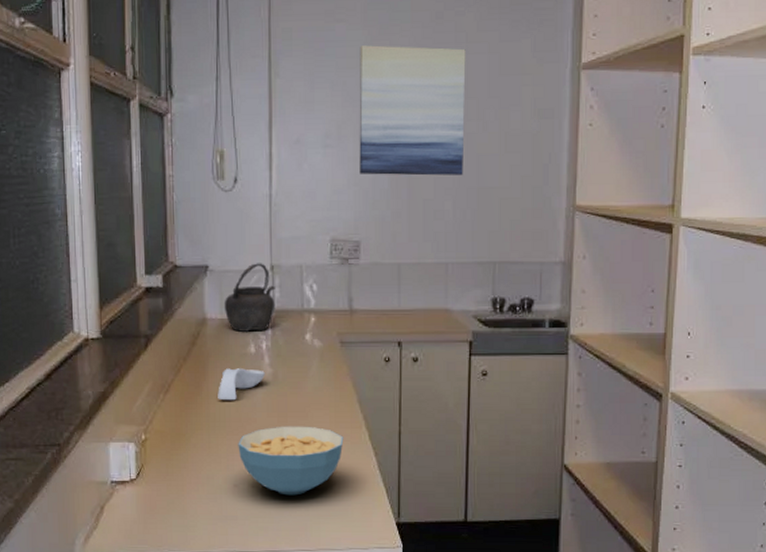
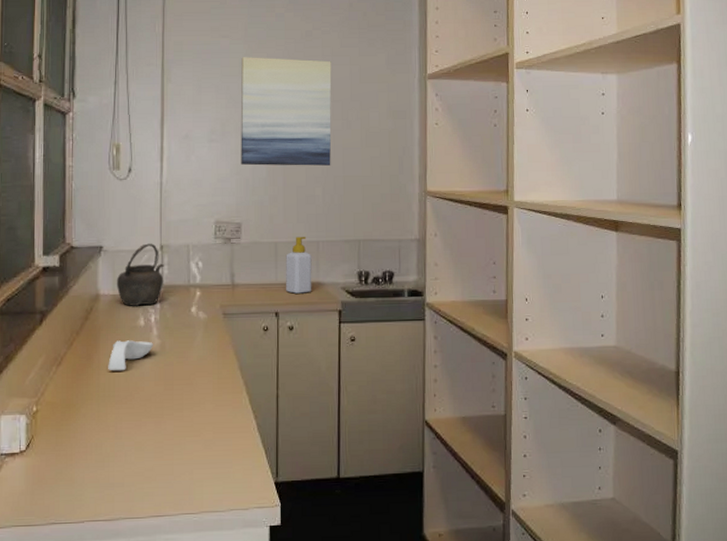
cereal bowl: present [238,426,344,496] -> none [126,393,226,461]
soap bottle: none [410,257,440,322] -> present [286,236,312,294]

